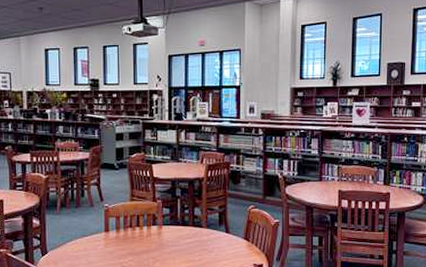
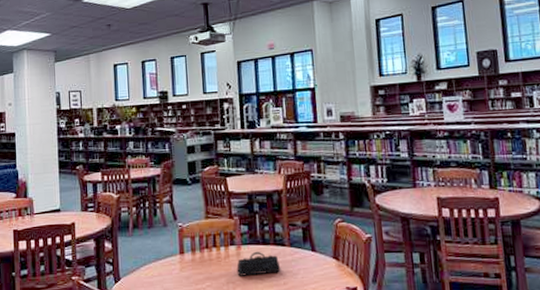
pencil case: none [157,231,197,253] -> present [236,251,281,276]

